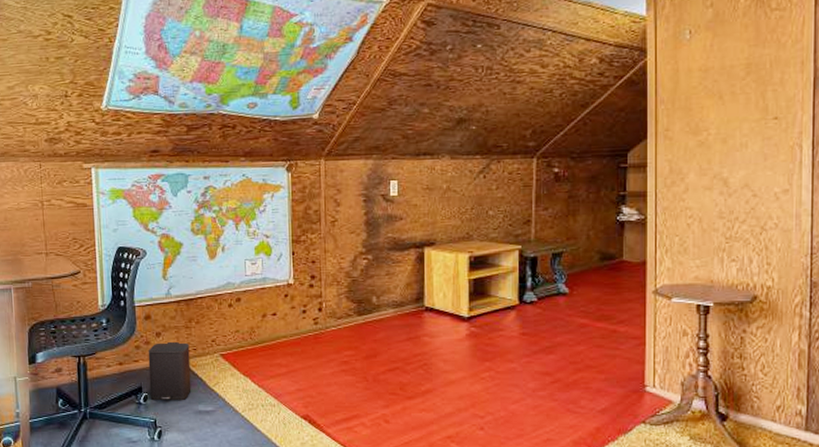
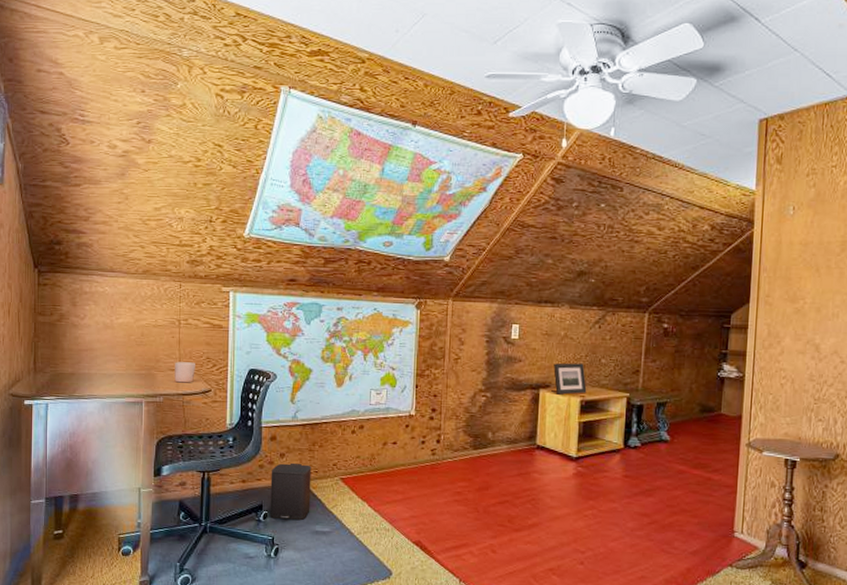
mug: none [41,244,63,266] -> present [174,362,195,383]
picture frame: none [438,217,475,252] -> present [553,363,587,395]

